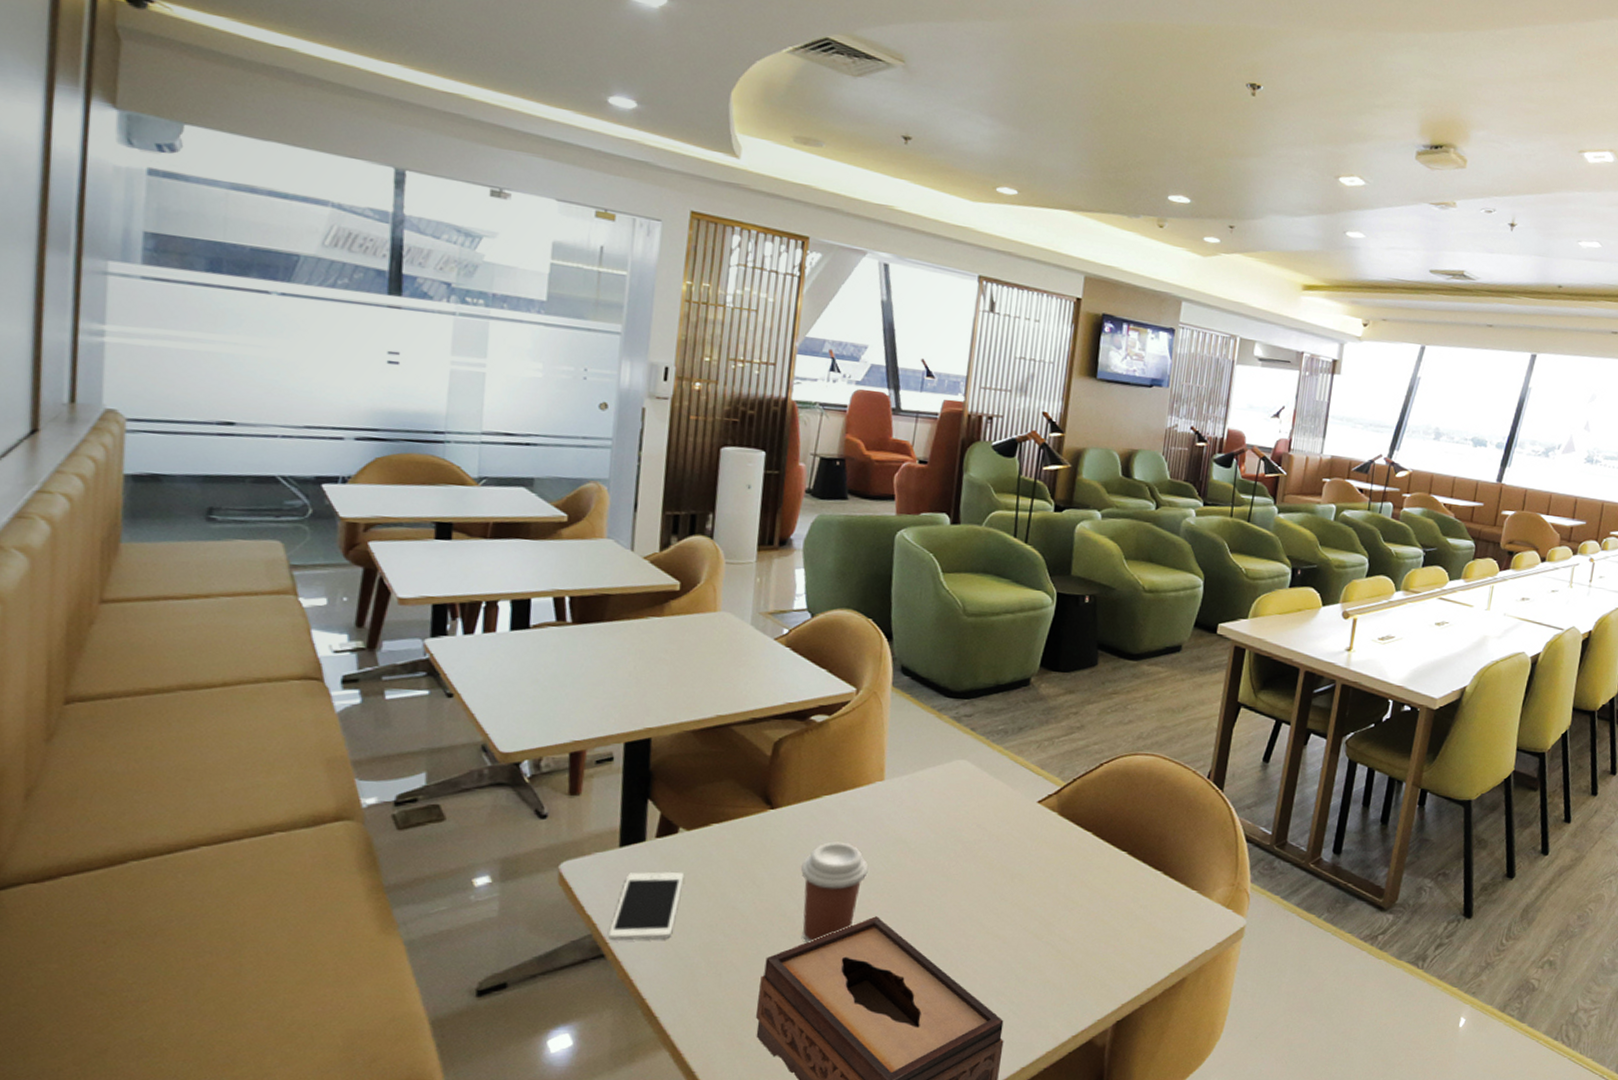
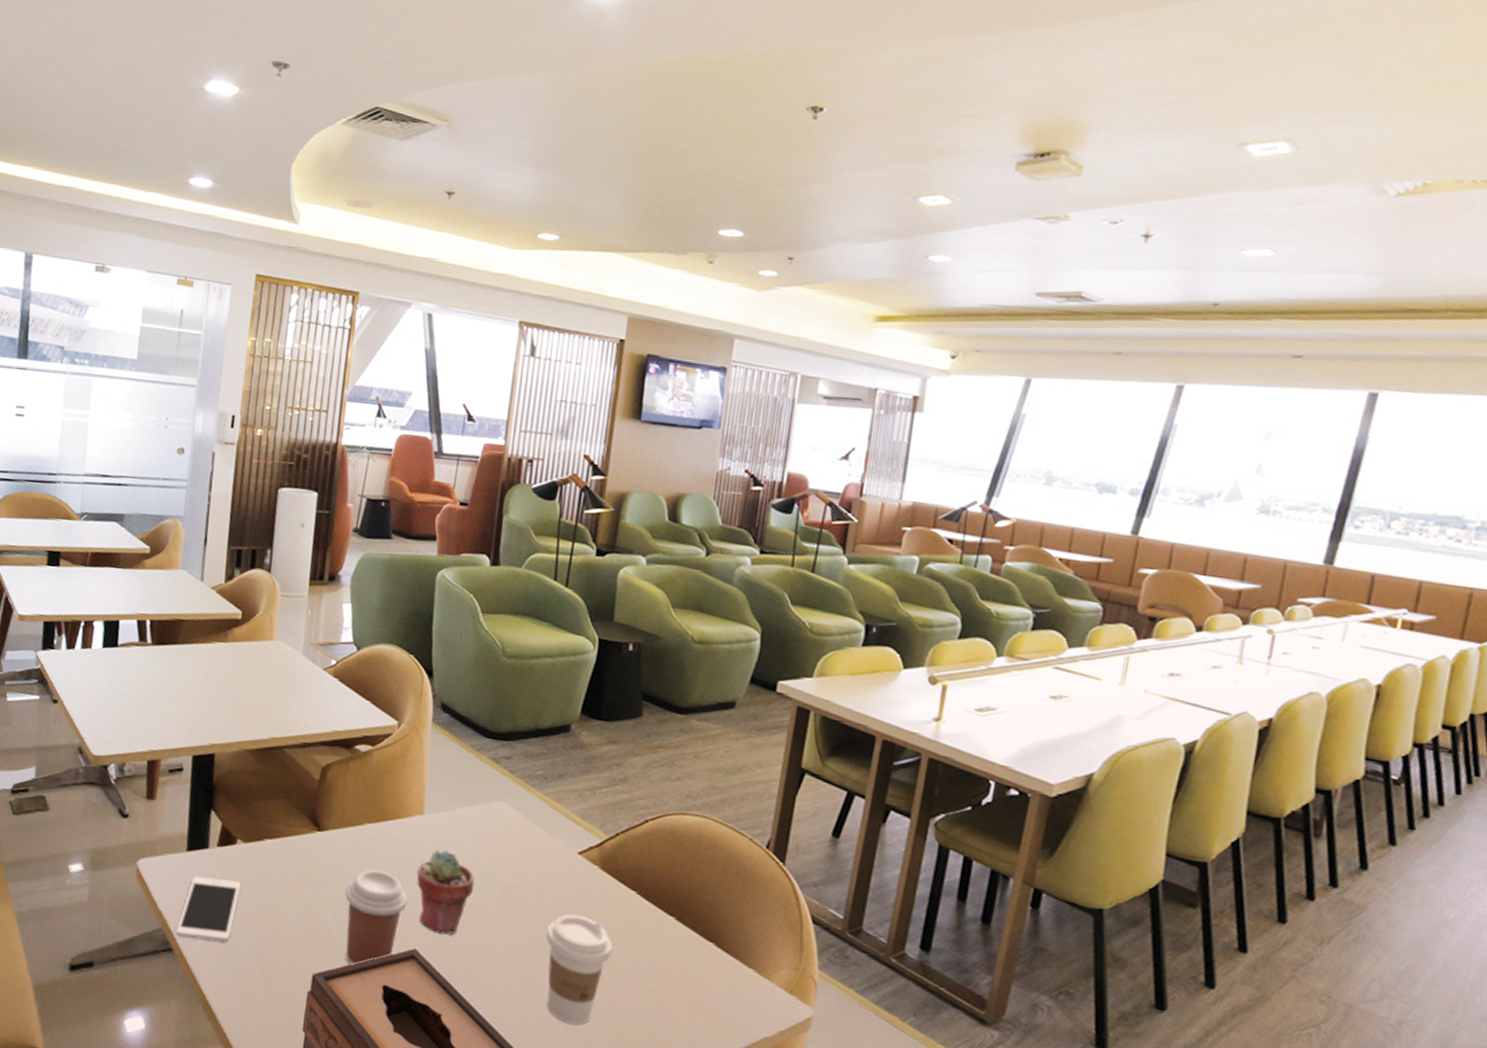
potted succulent: none [877,813,937,899] -> present [416,850,475,935]
coffee cup: none [1007,861,1070,967] -> present [546,914,613,1025]

